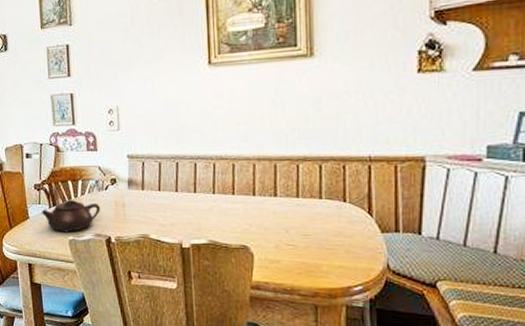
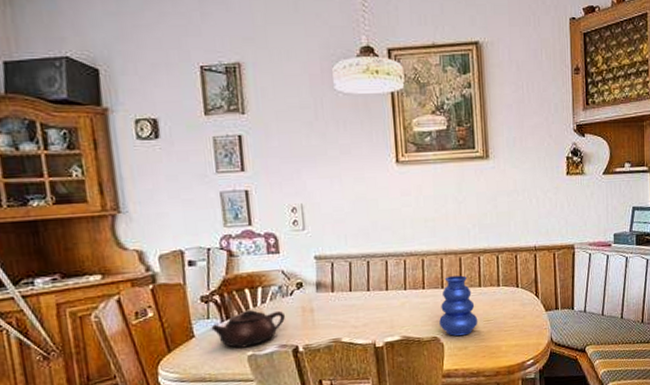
vase: none [249,183,294,248] -> present [439,275,478,337]

